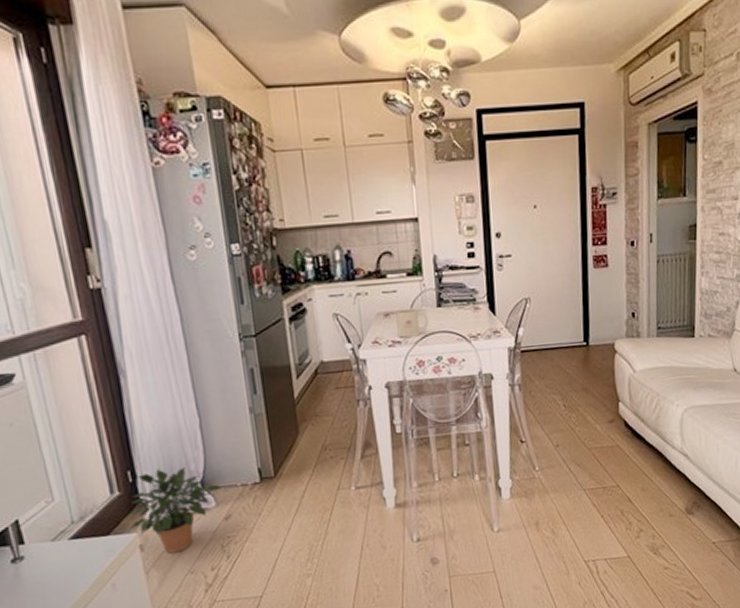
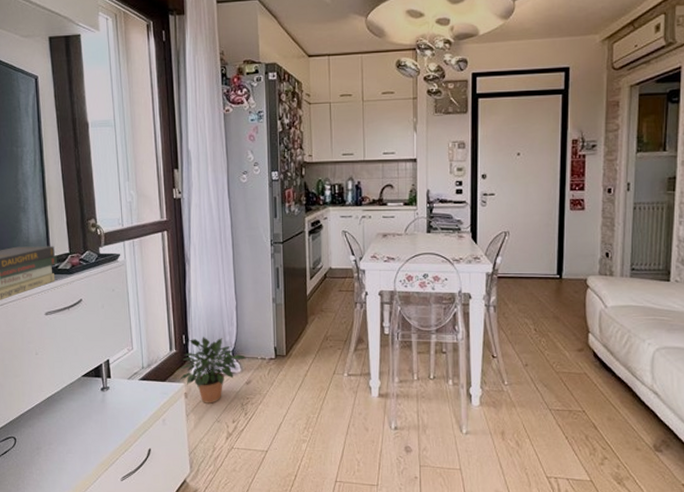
mug: present [396,308,429,338] -> none [392,232,419,255]

